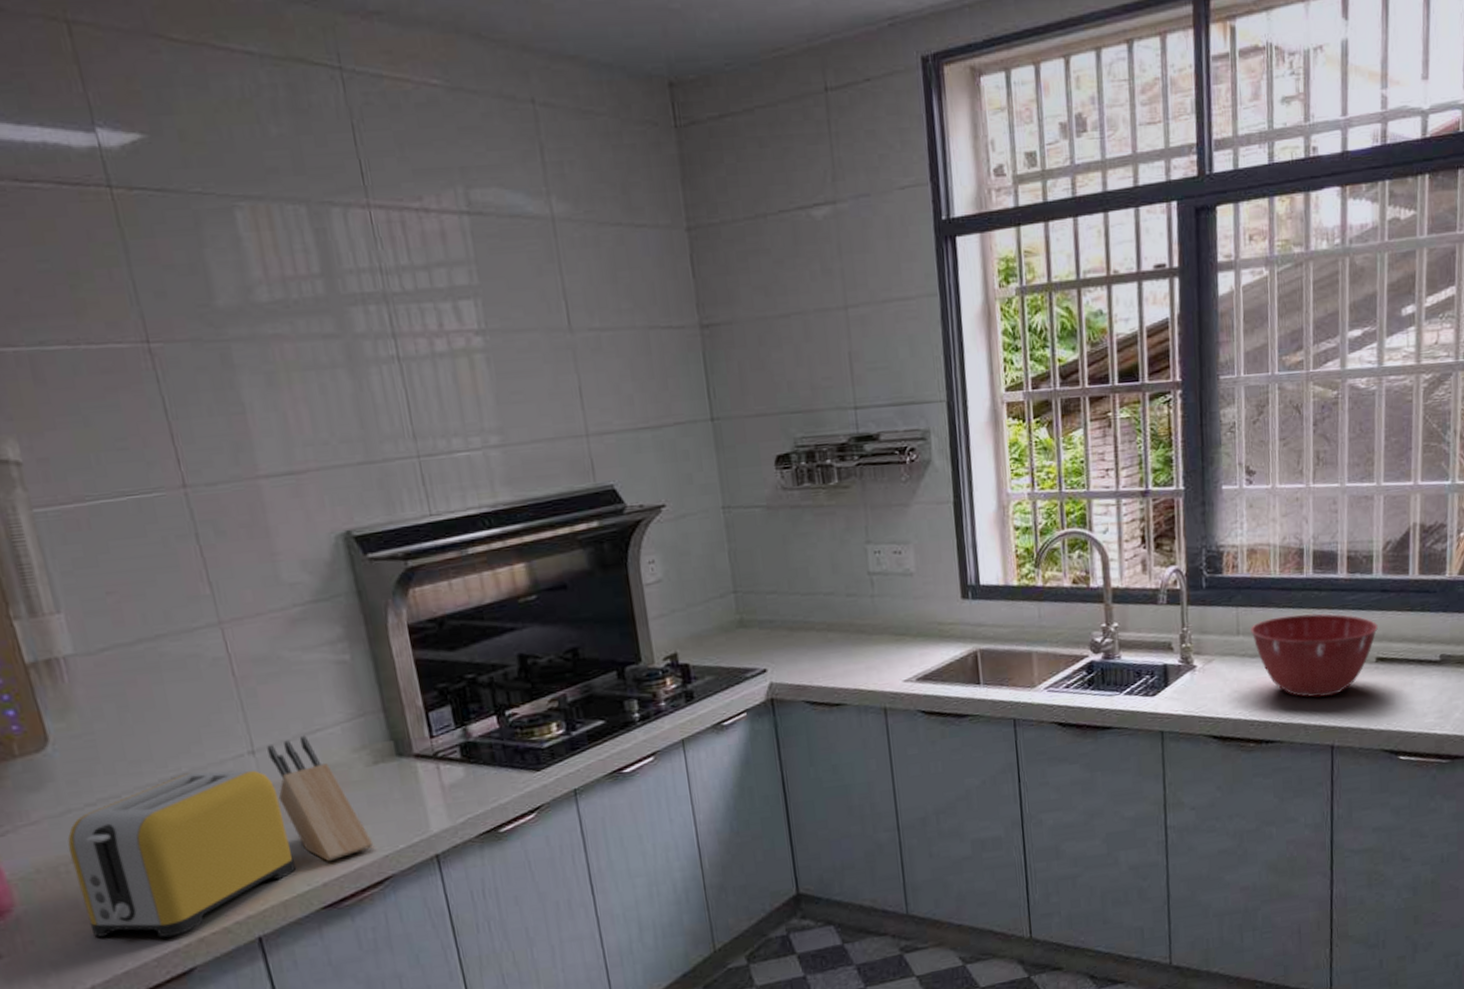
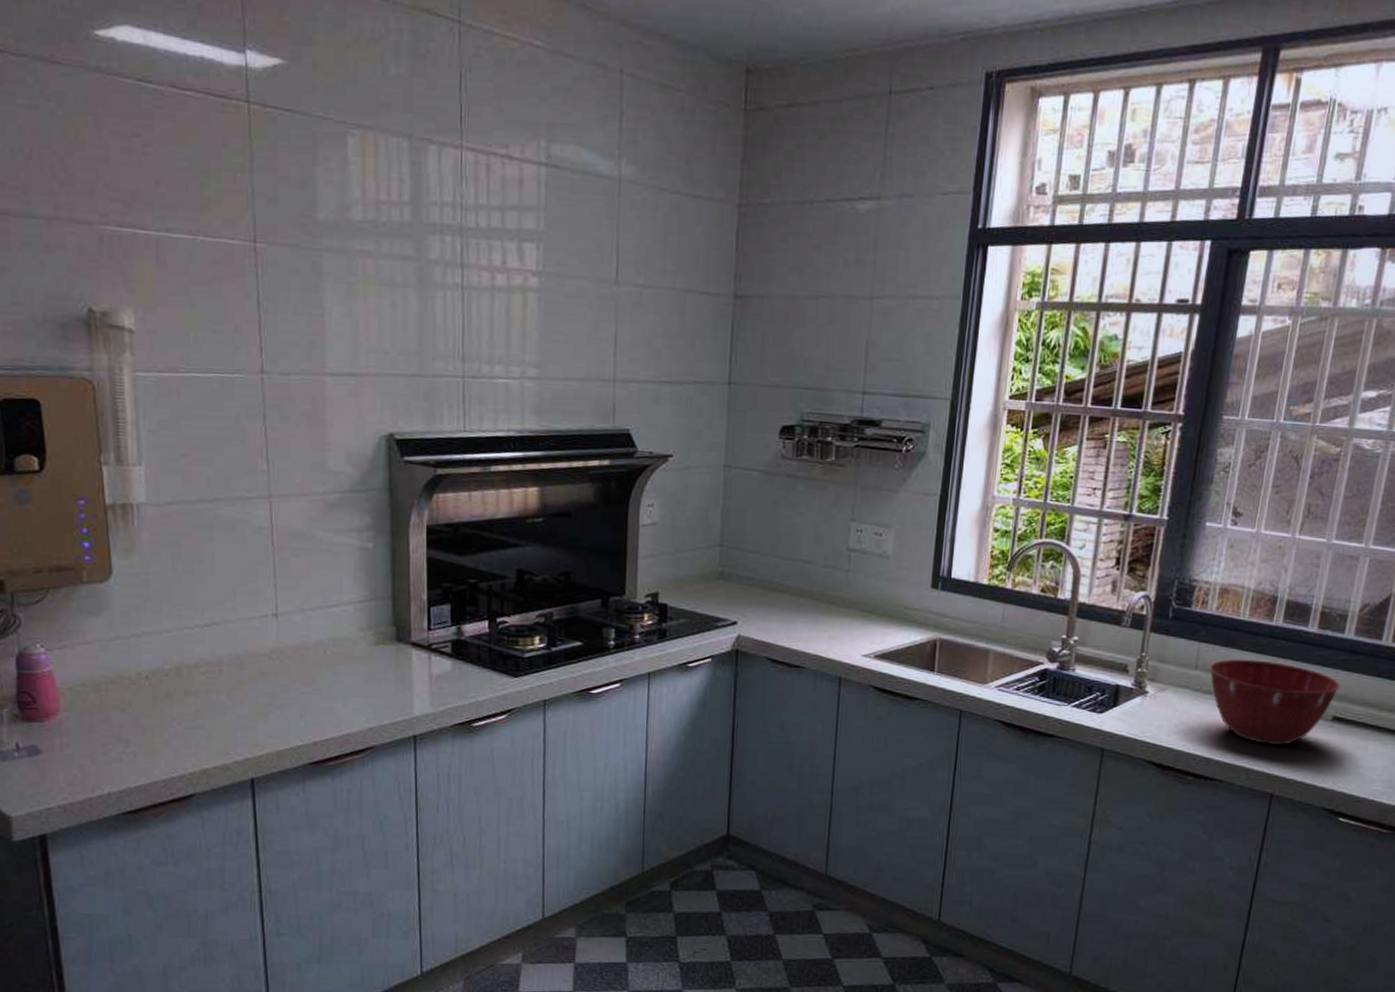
toaster: present [67,770,295,938] -> none [111,623,293,764]
knife block: present [267,735,374,862] -> none [289,608,363,724]

